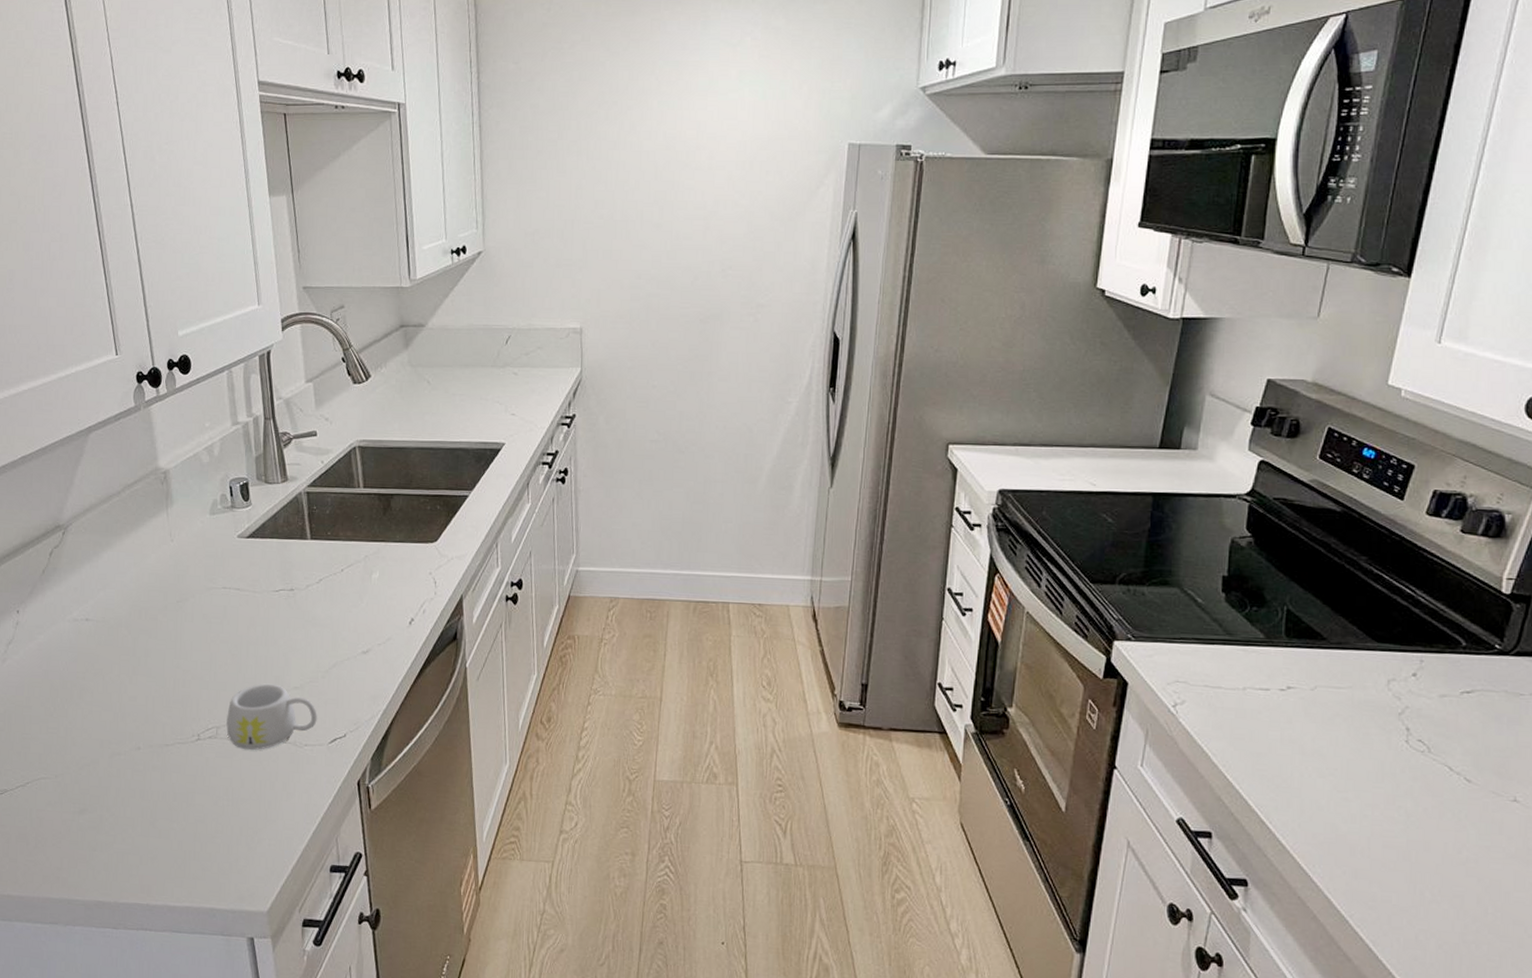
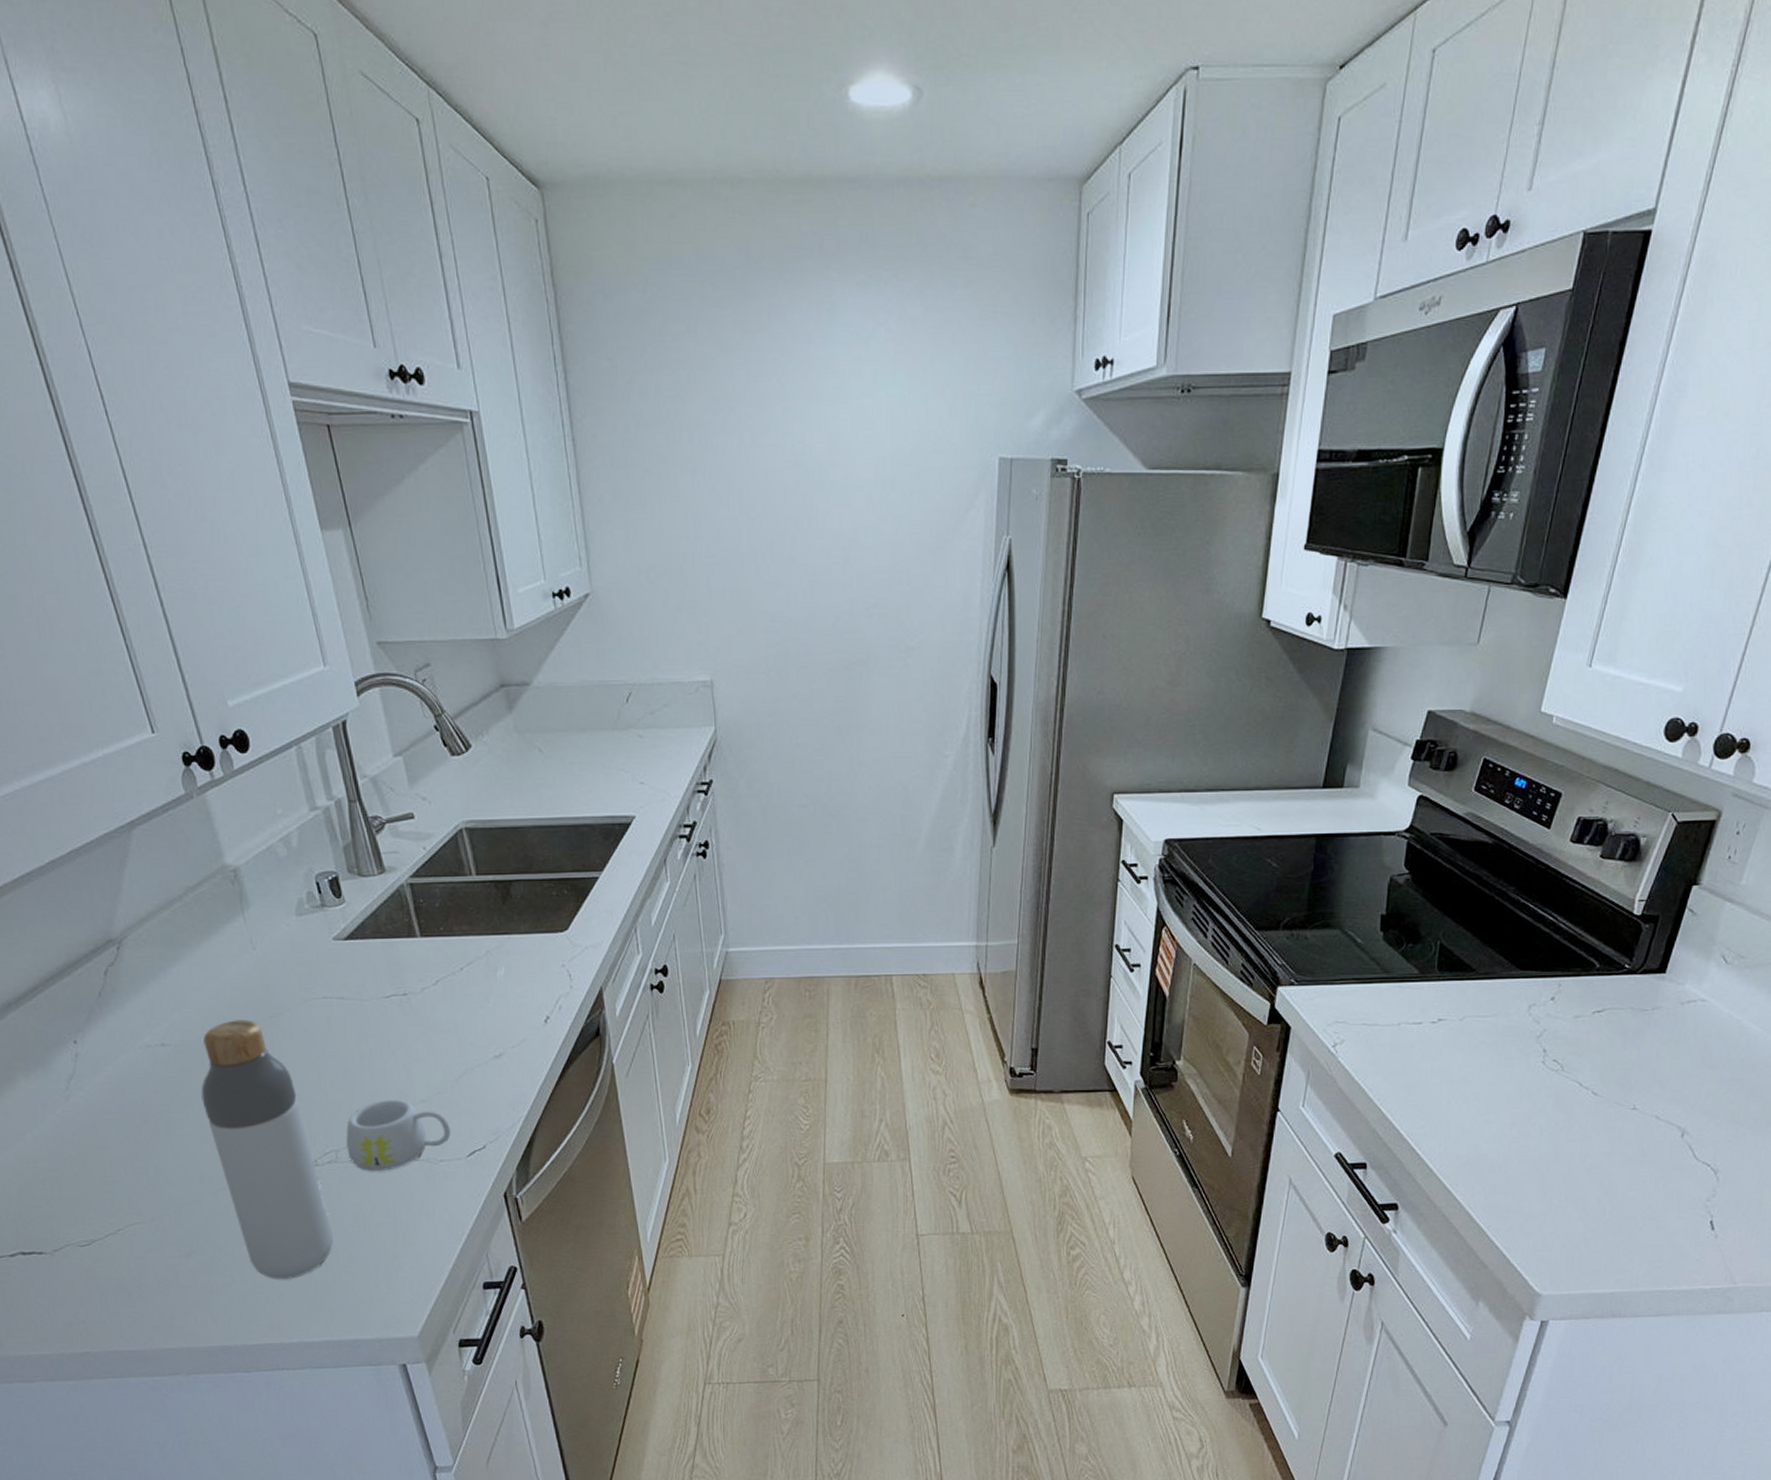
bottle: none [112,602,205,844] -> present [201,1020,334,1280]

